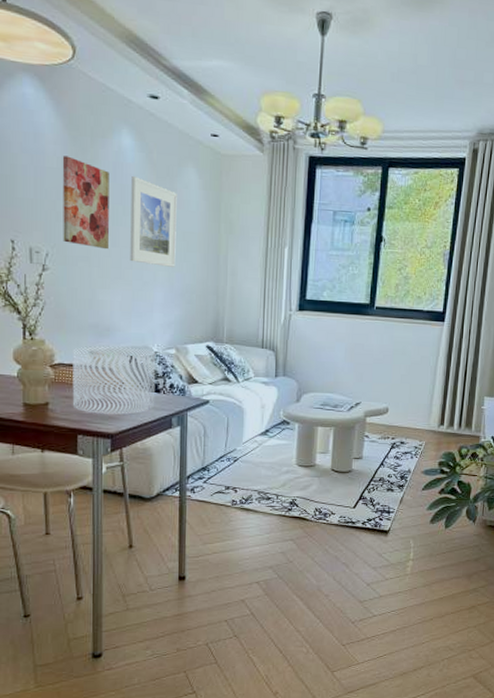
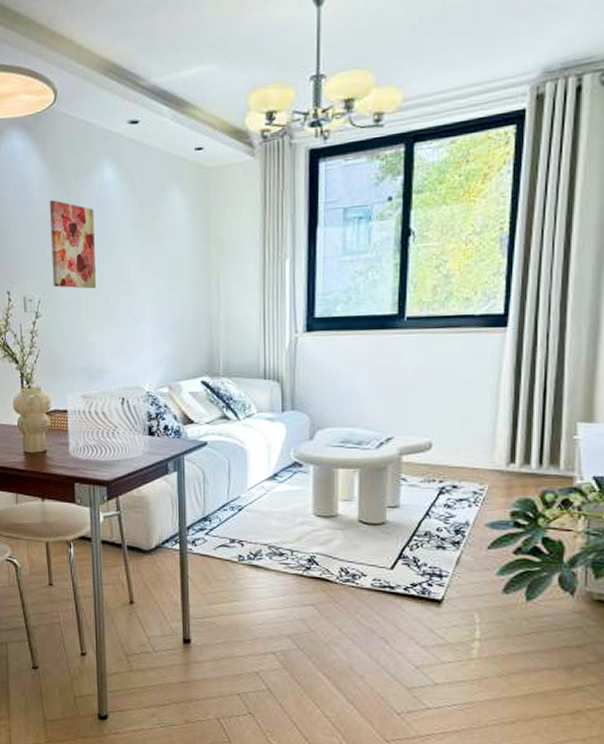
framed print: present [130,175,177,267] -> none [115,208,164,300]

